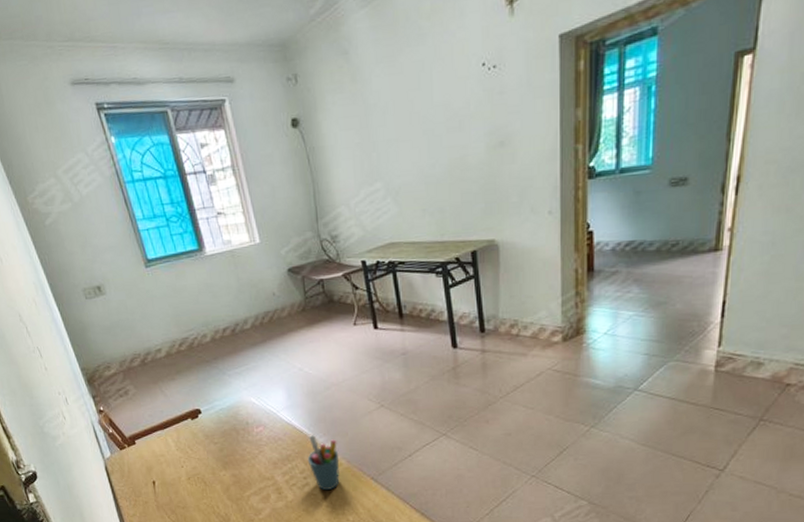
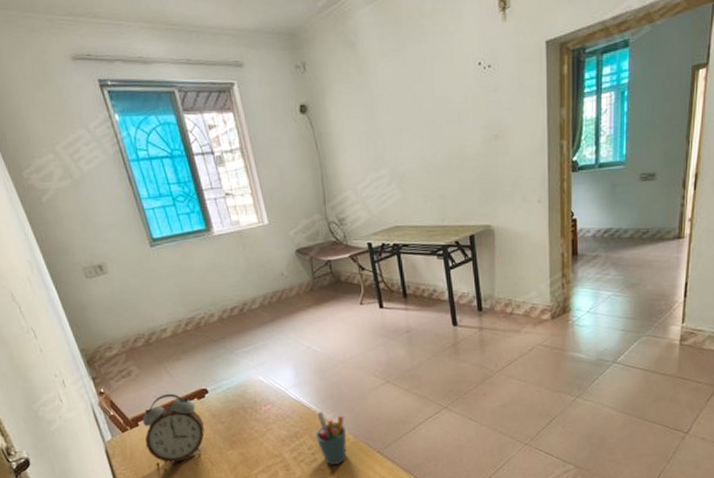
alarm clock: none [139,413,198,483] -> present [143,393,204,464]

